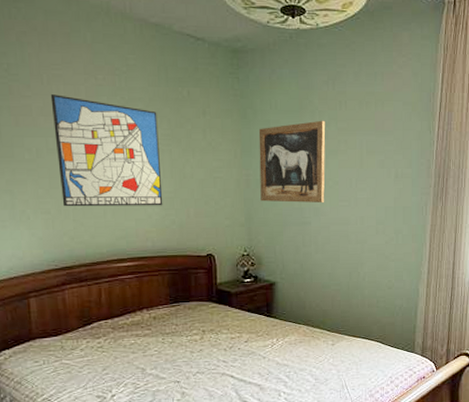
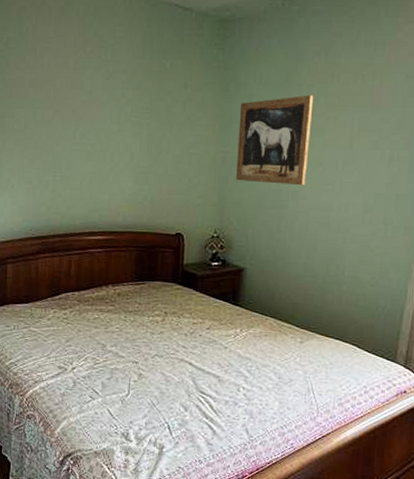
wall art: present [50,94,163,207] -> none [42,67,139,181]

